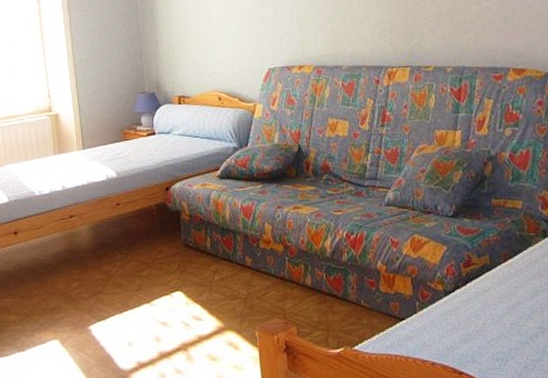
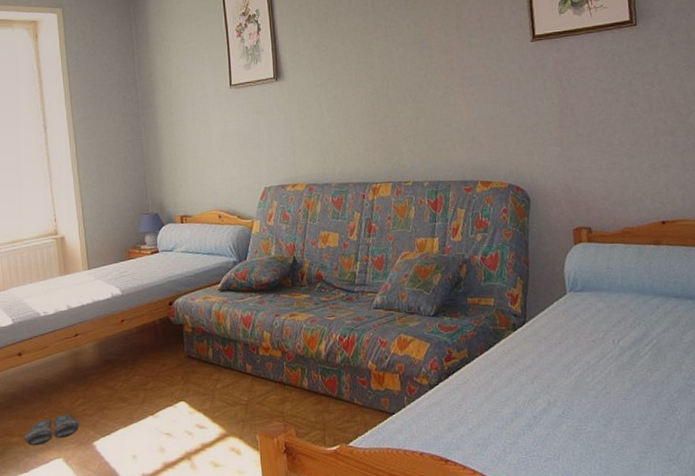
slippers: none [21,296,75,325] -> present [24,414,79,445]

